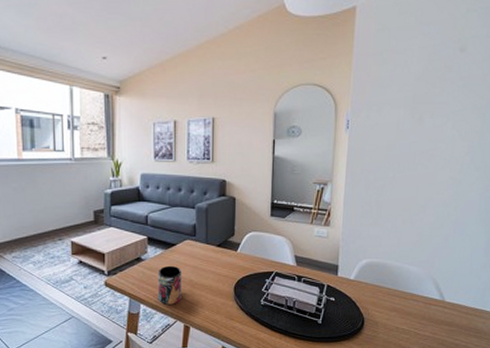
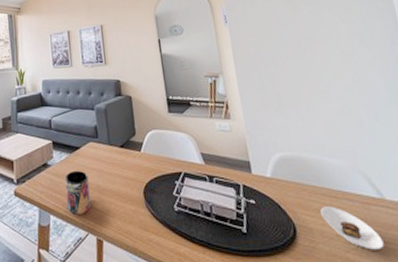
saucer: none [389,305,432,339] -> present [320,206,384,250]

